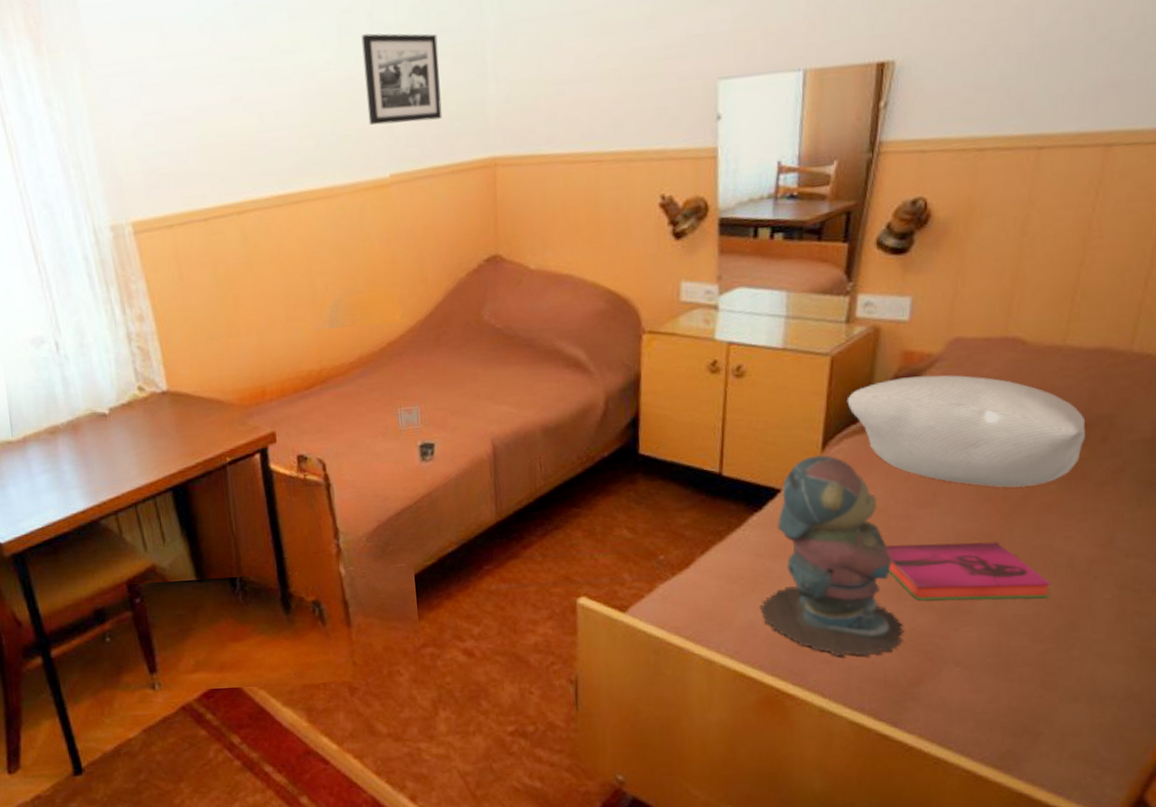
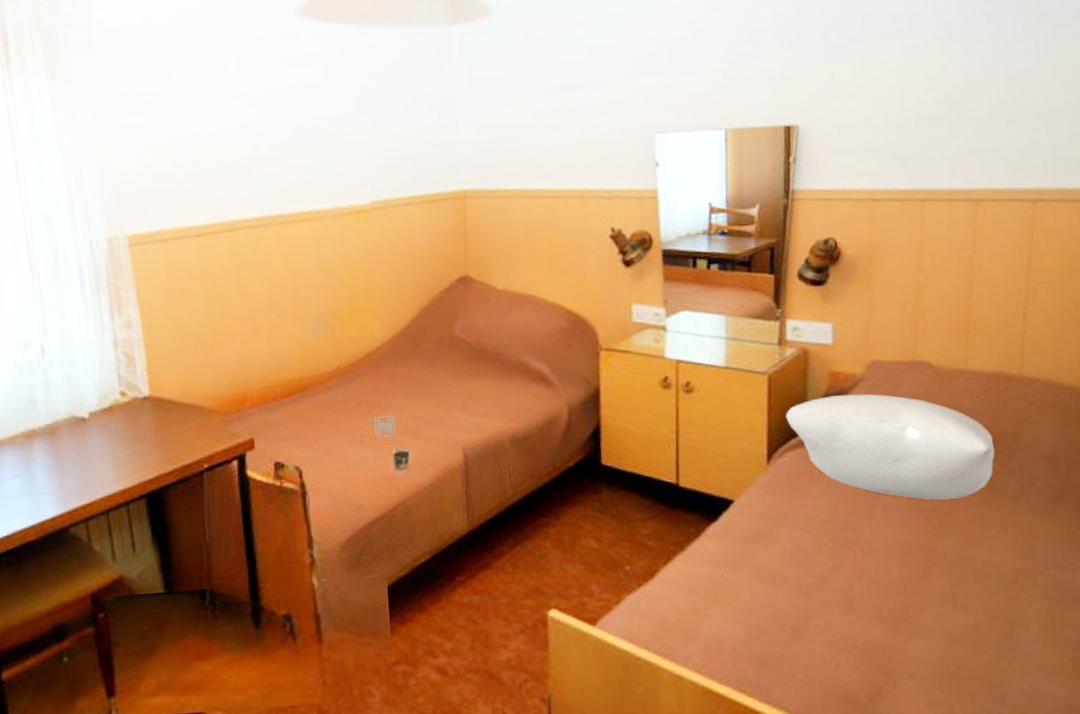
picture frame: present [361,33,442,126] -> none [348,82,418,159]
teddy bear: present [760,454,904,657] -> none [723,467,859,671]
hardback book: present [886,541,1051,600] -> none [833,552,985,611]

